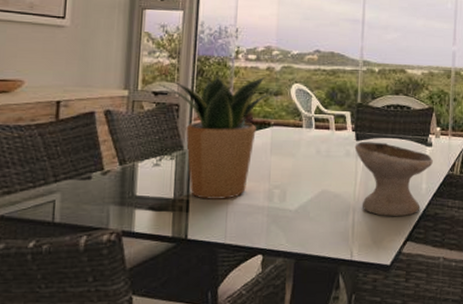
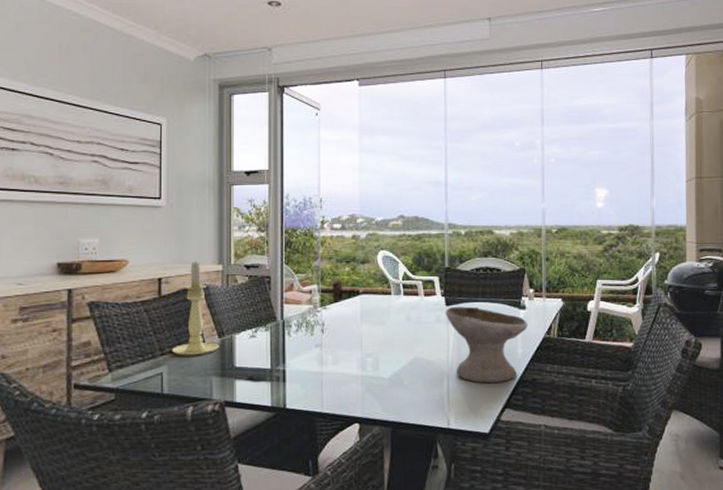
candle holder: none [66,84,119,183] -> present [171,260,219,356]
potted plant: present [159,75,280,199] -> none [251,244,367,369]

